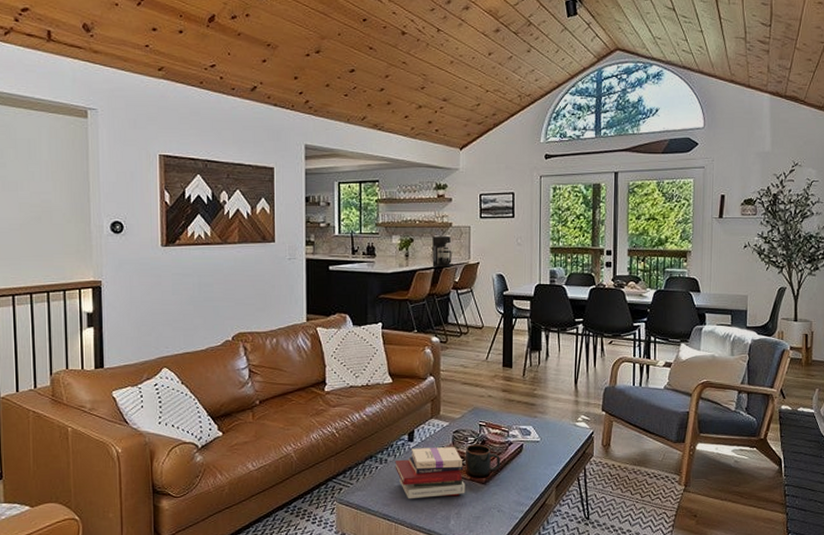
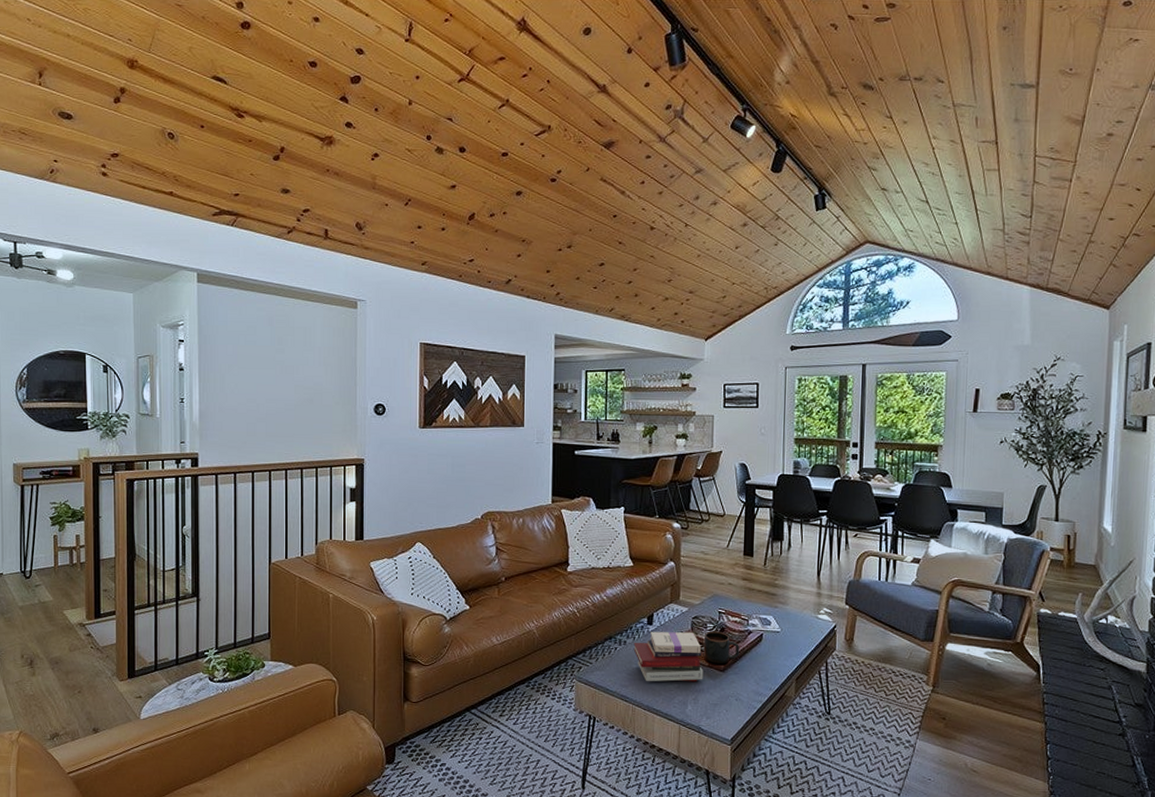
coffee maker: present [432,235,453,268] -> none [675,423,696,455]

